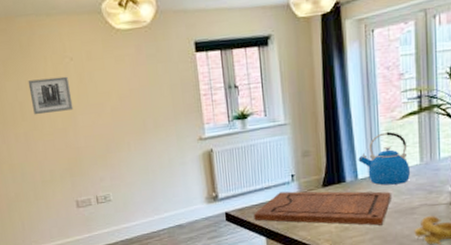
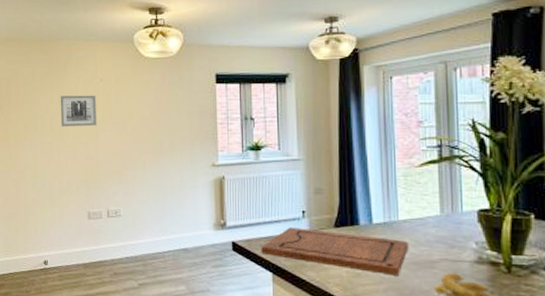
kettle: present [358,131,410,185] -> none [373,177,429,234]

